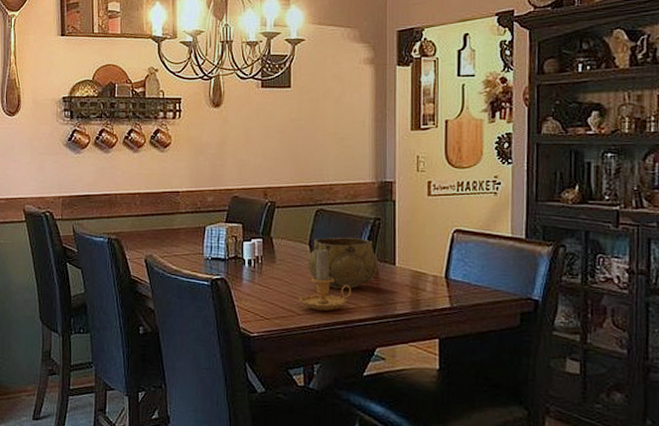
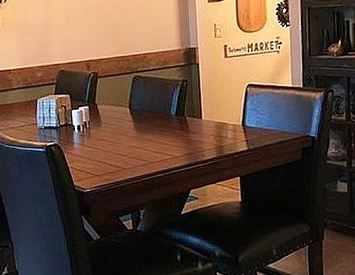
candle: present [298,247,351,311] -> none [123,109,167,164]
decorative bowl: present [308,237,378,289] -> none [129,98,188,143]

